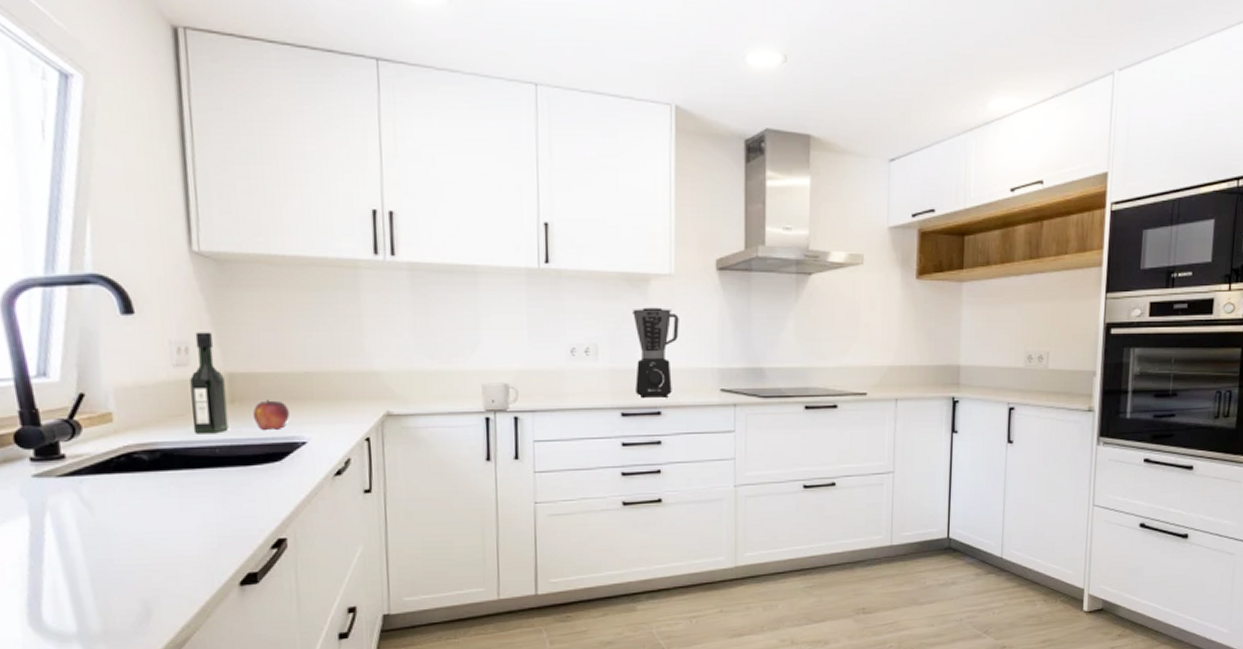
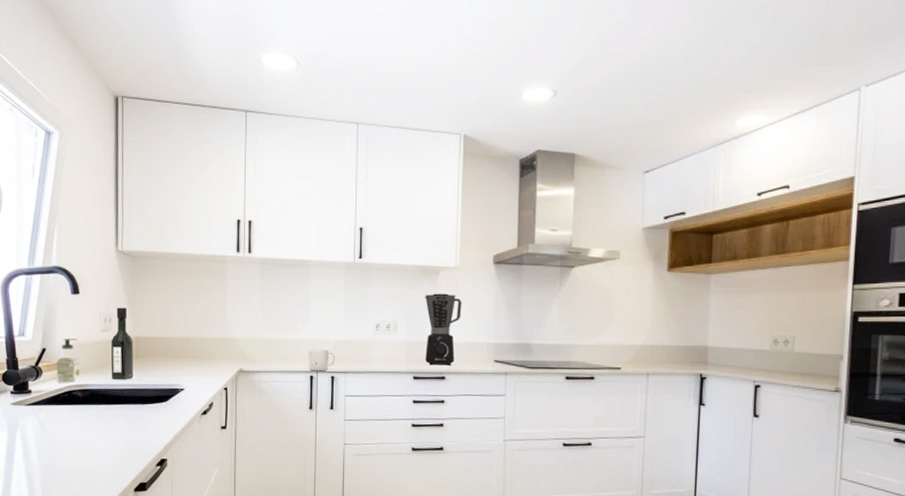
soap dispenser: none [104,378,143,444] -> present [57,339,79,384]
fruit: present [252,400,289,431] -> none [149,357,174,380]

